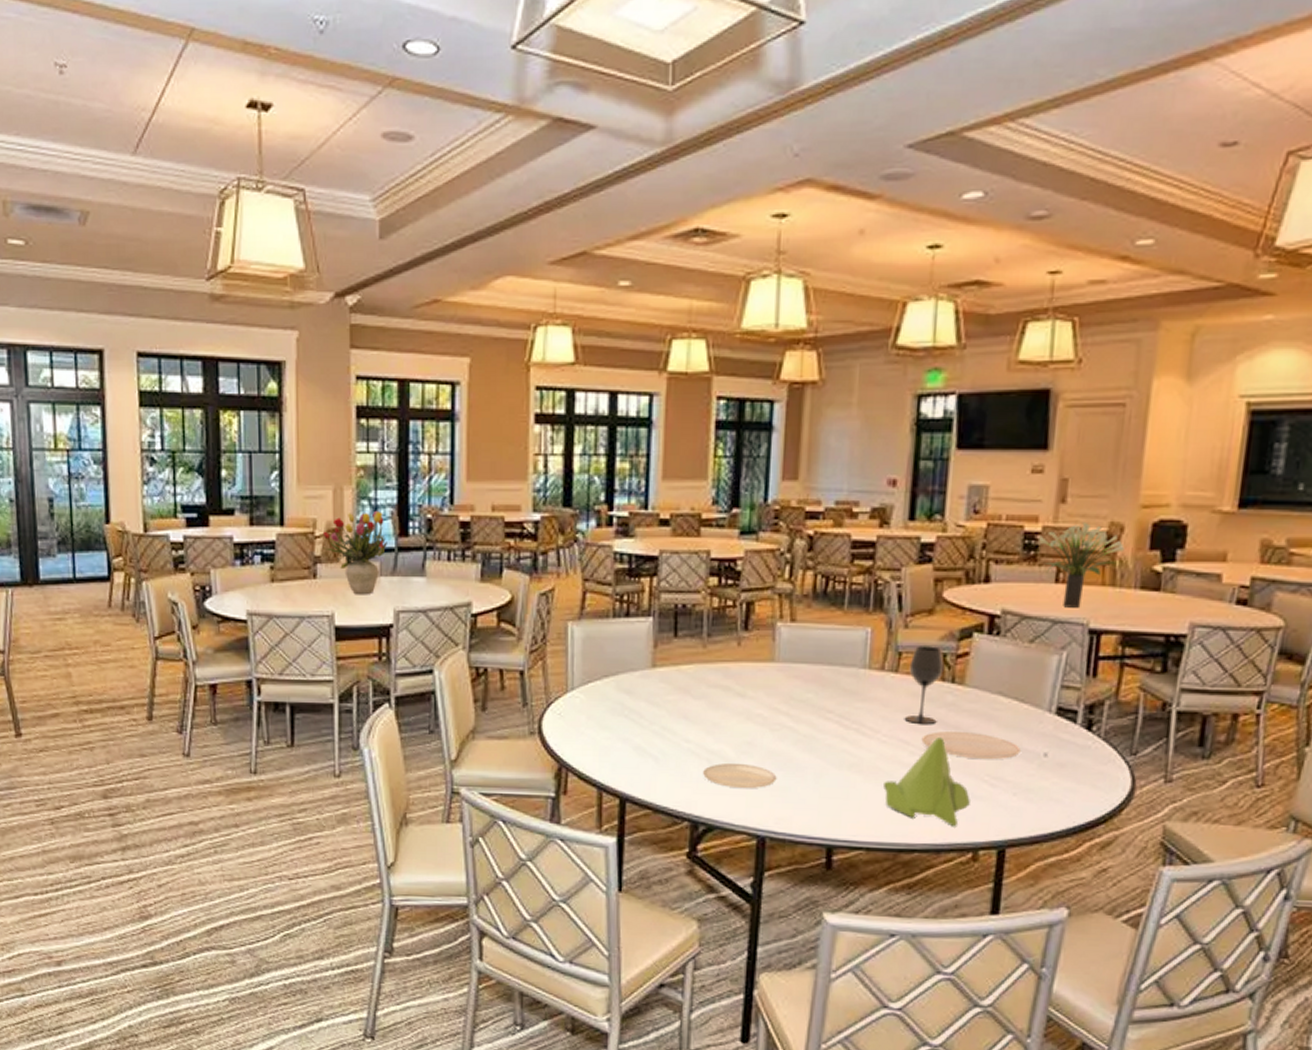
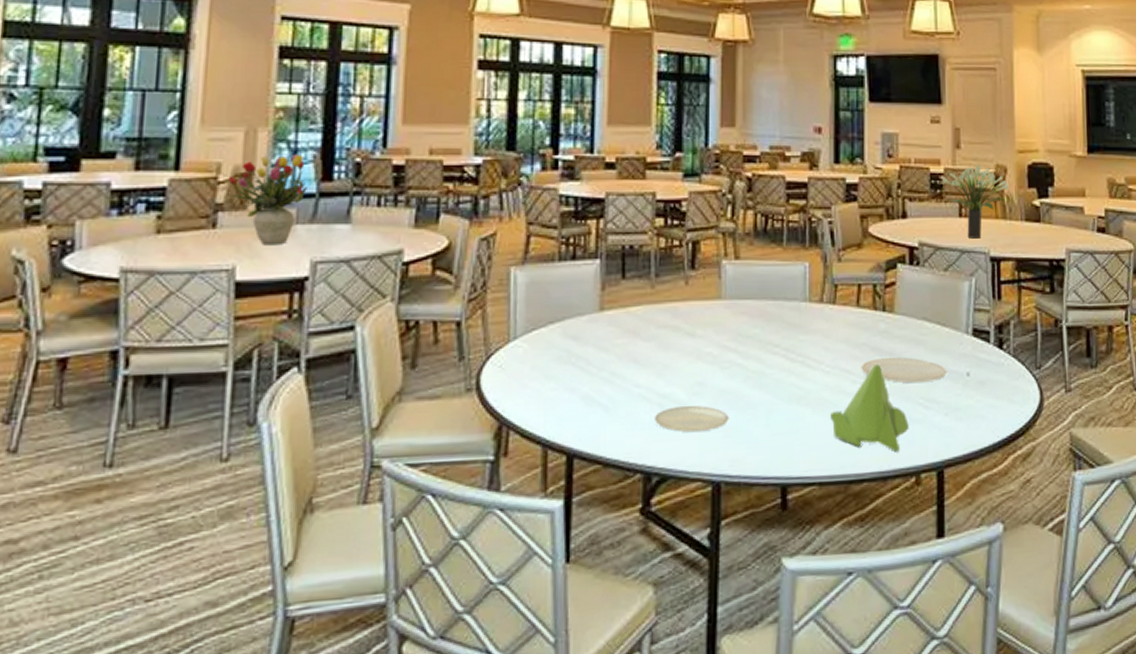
wineglass: present [904,646,944,724] -> none [844,277,875,352]

